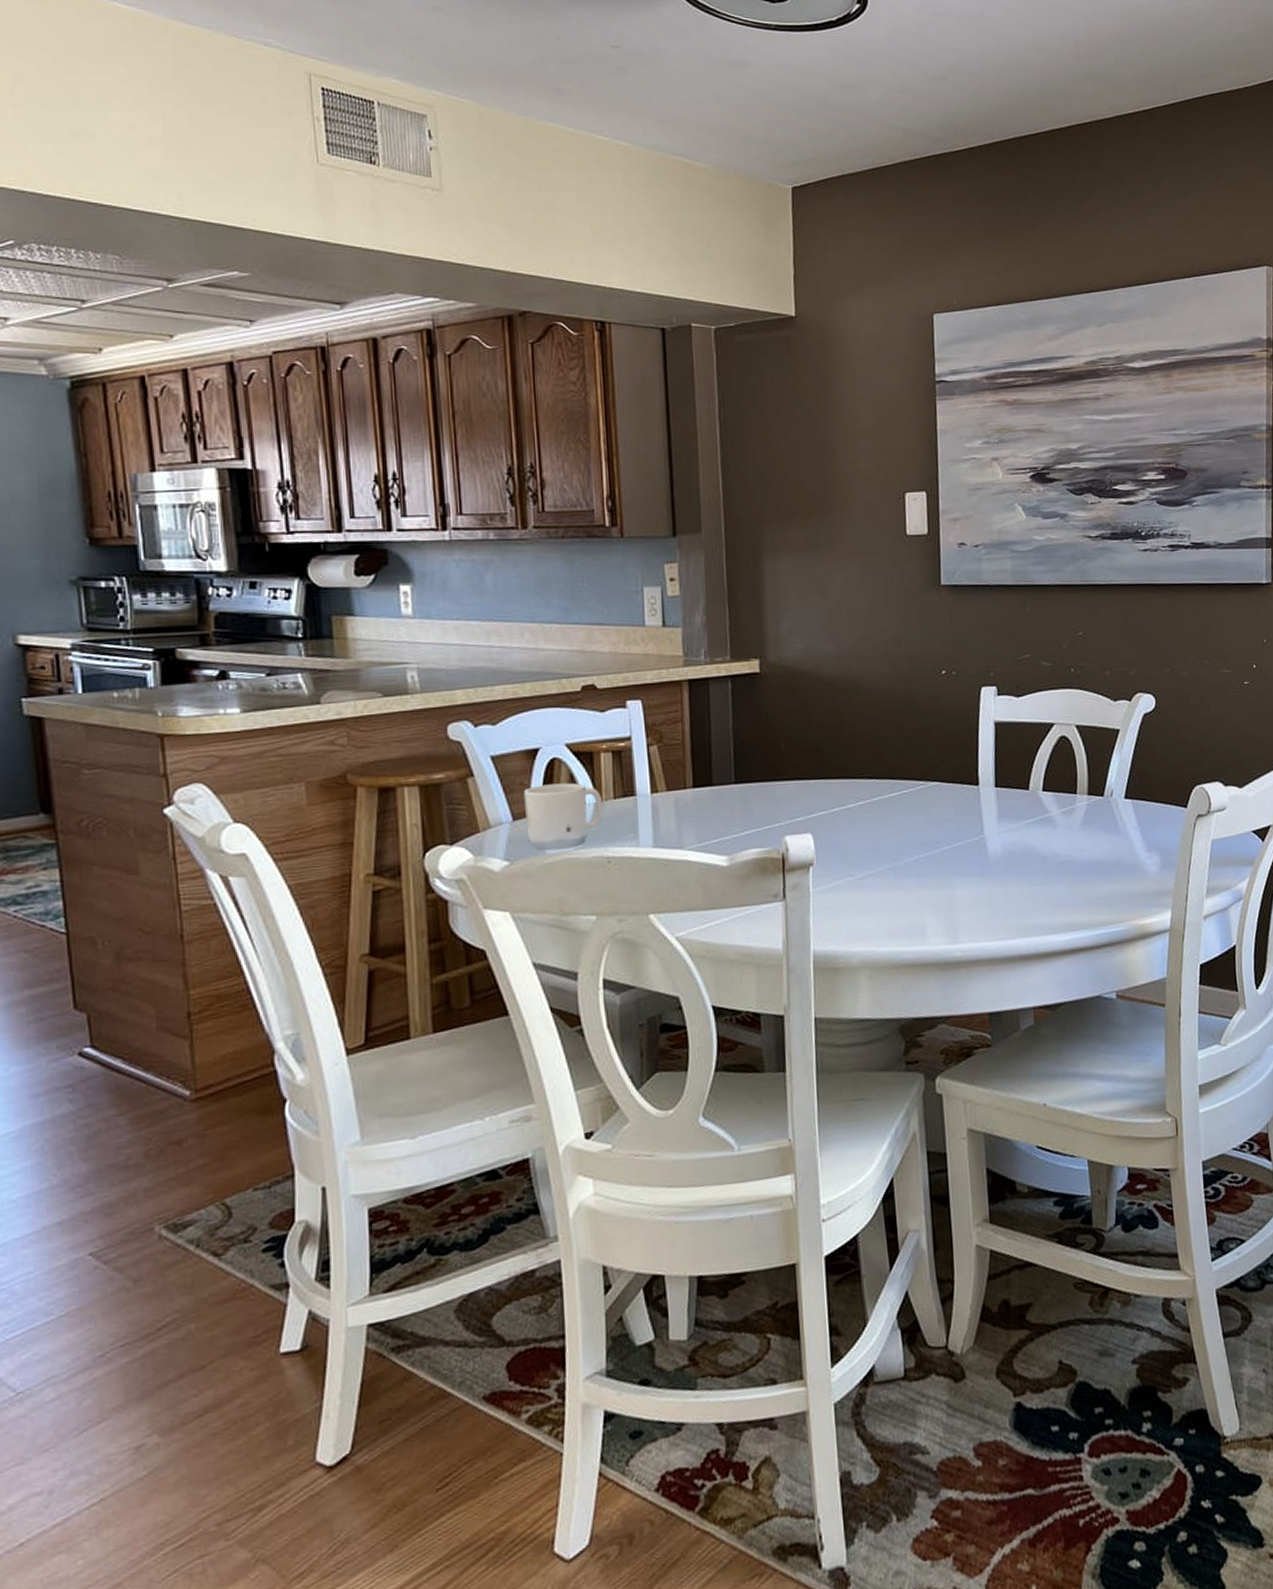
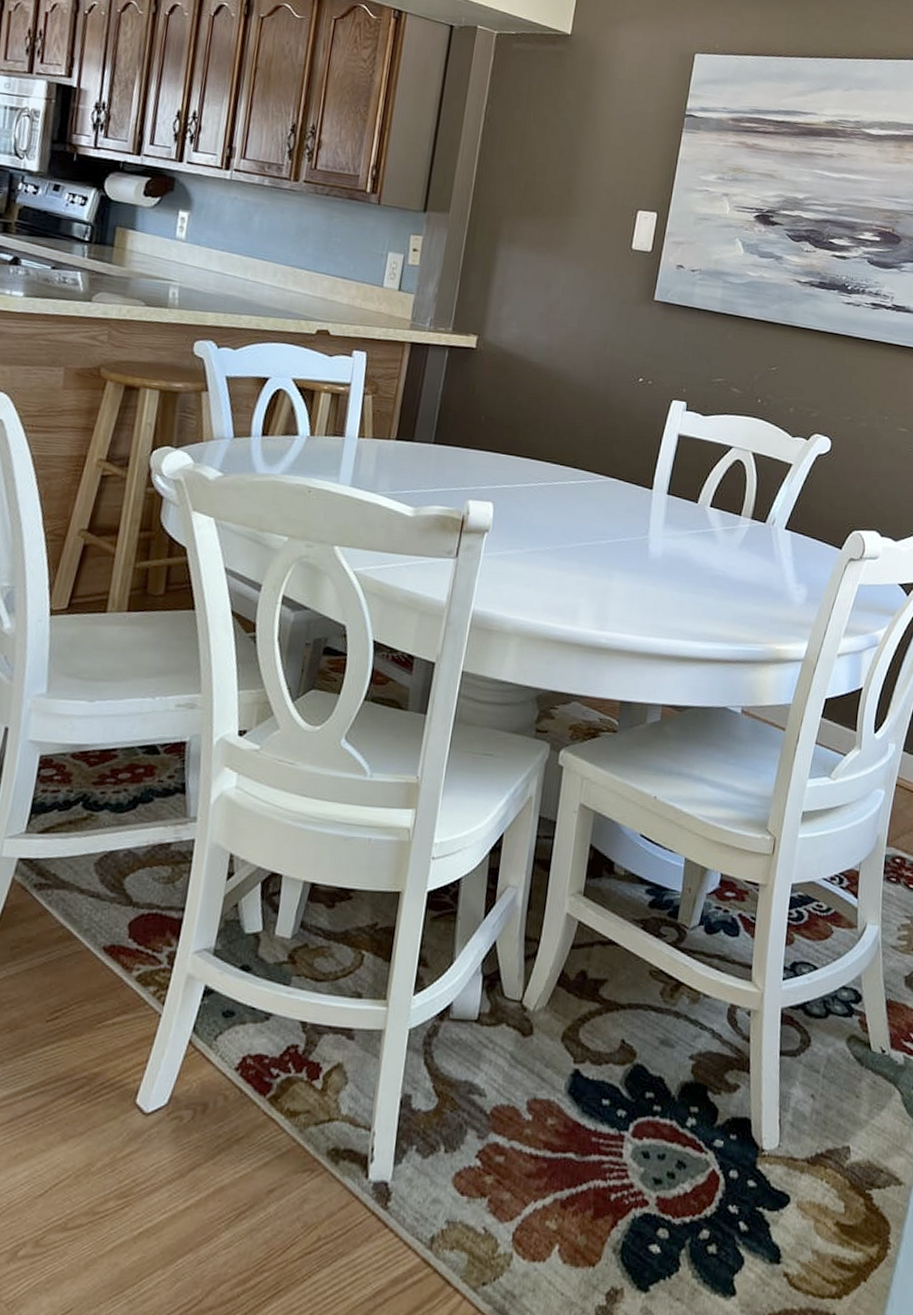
mug: present [523,782,604,851] -> none [243,410,315,473]

